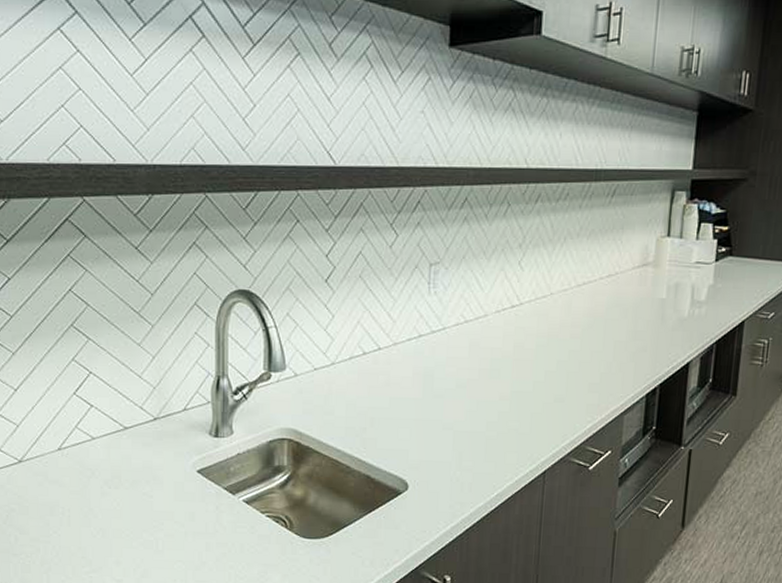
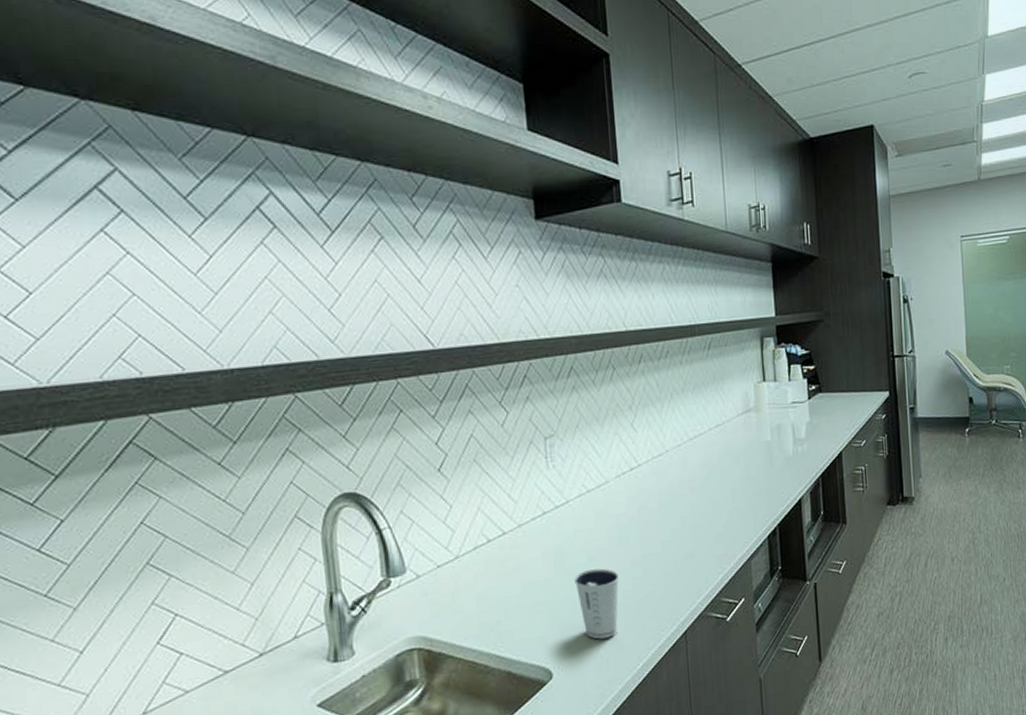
dixie cup: none [441,396,486,463] -> present [574,568,620,640]

